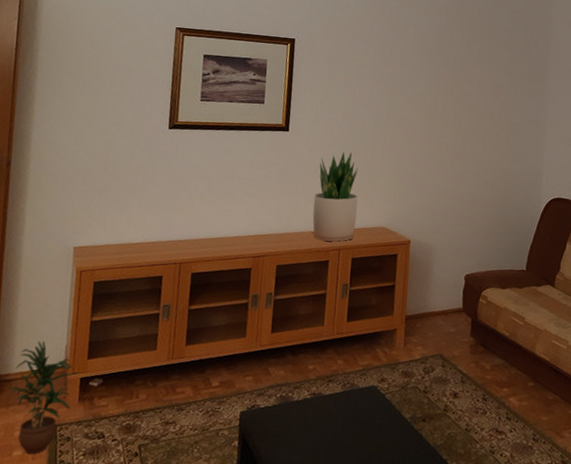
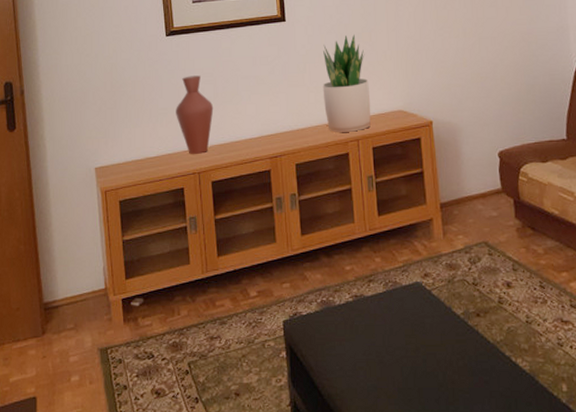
potted plant: present [8,341,80,454] -> none [57,265,121,378]
vase: none [166,169,206,246] -> present [176,75,214,154]

